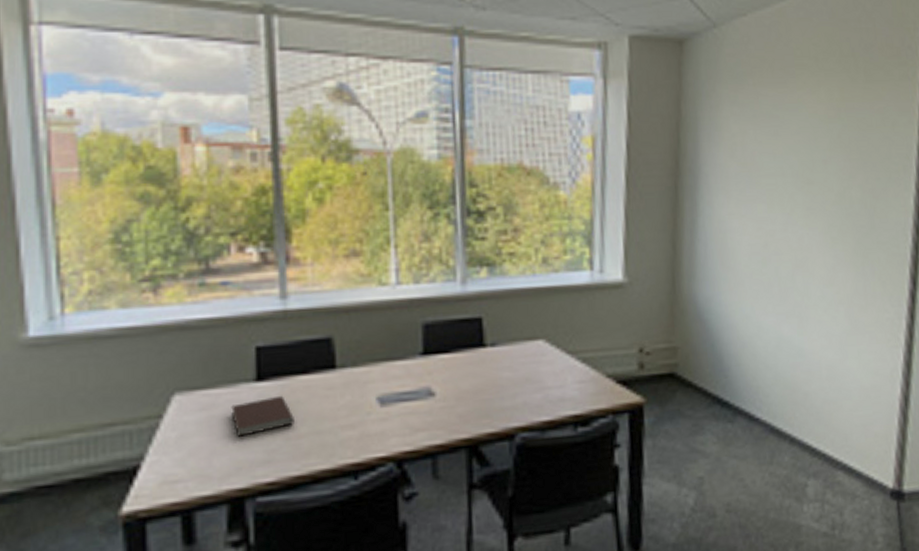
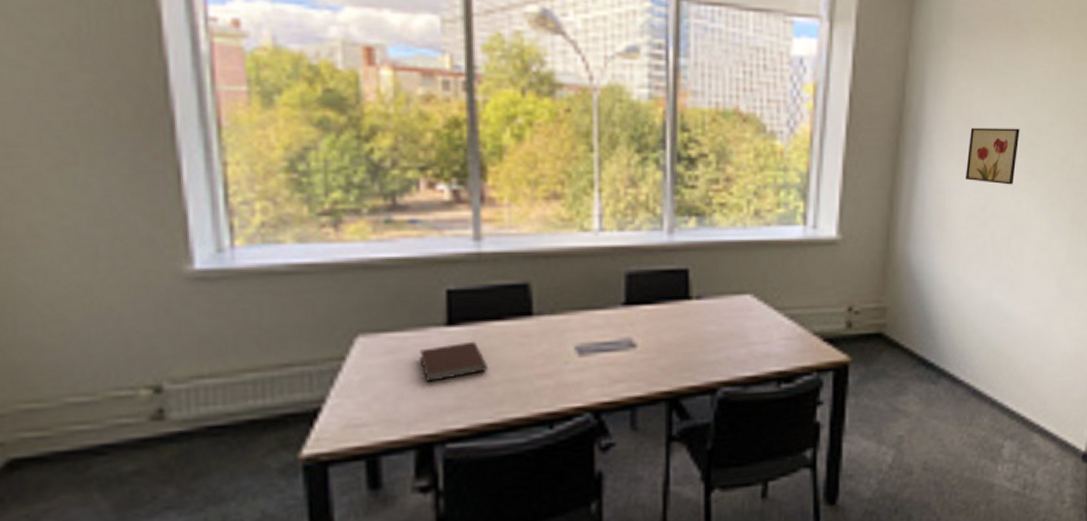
wall art: none [744,167,795,222] -> present [965,127,1020,185]

